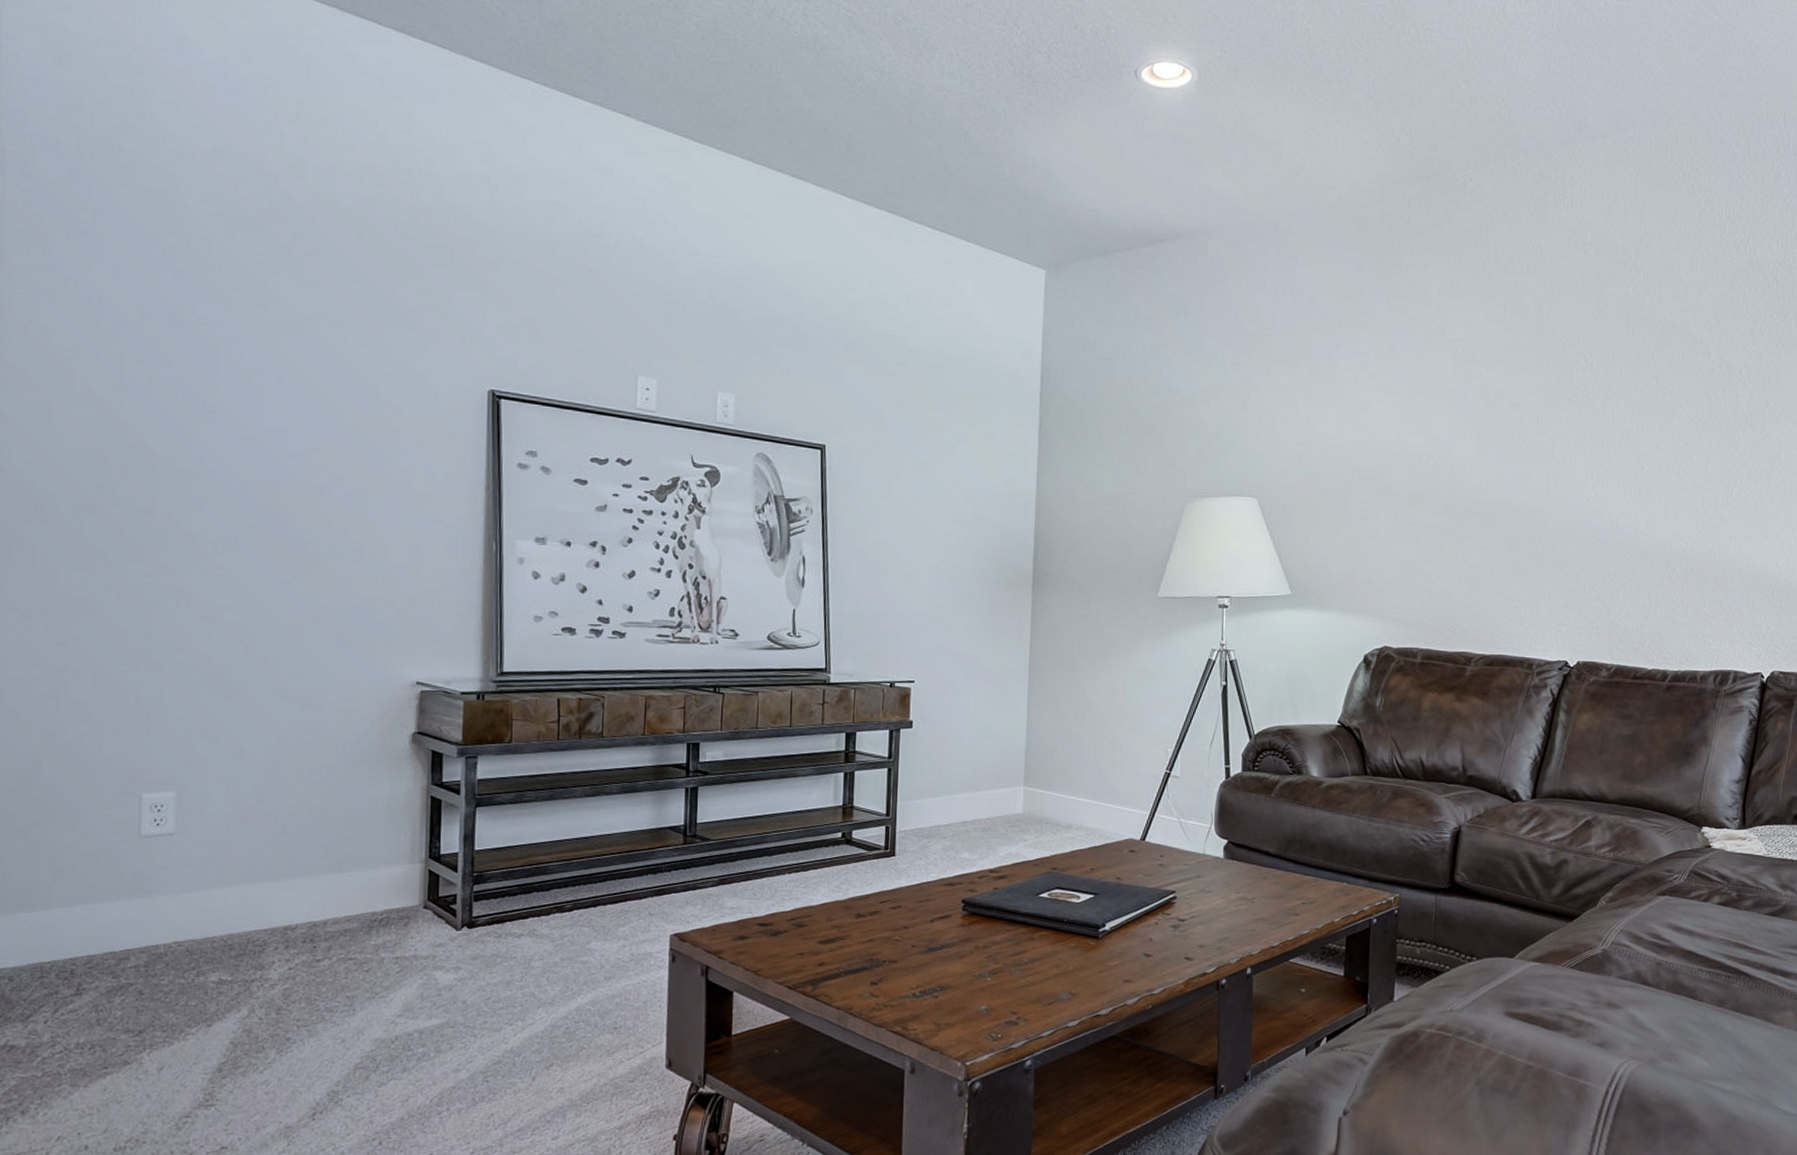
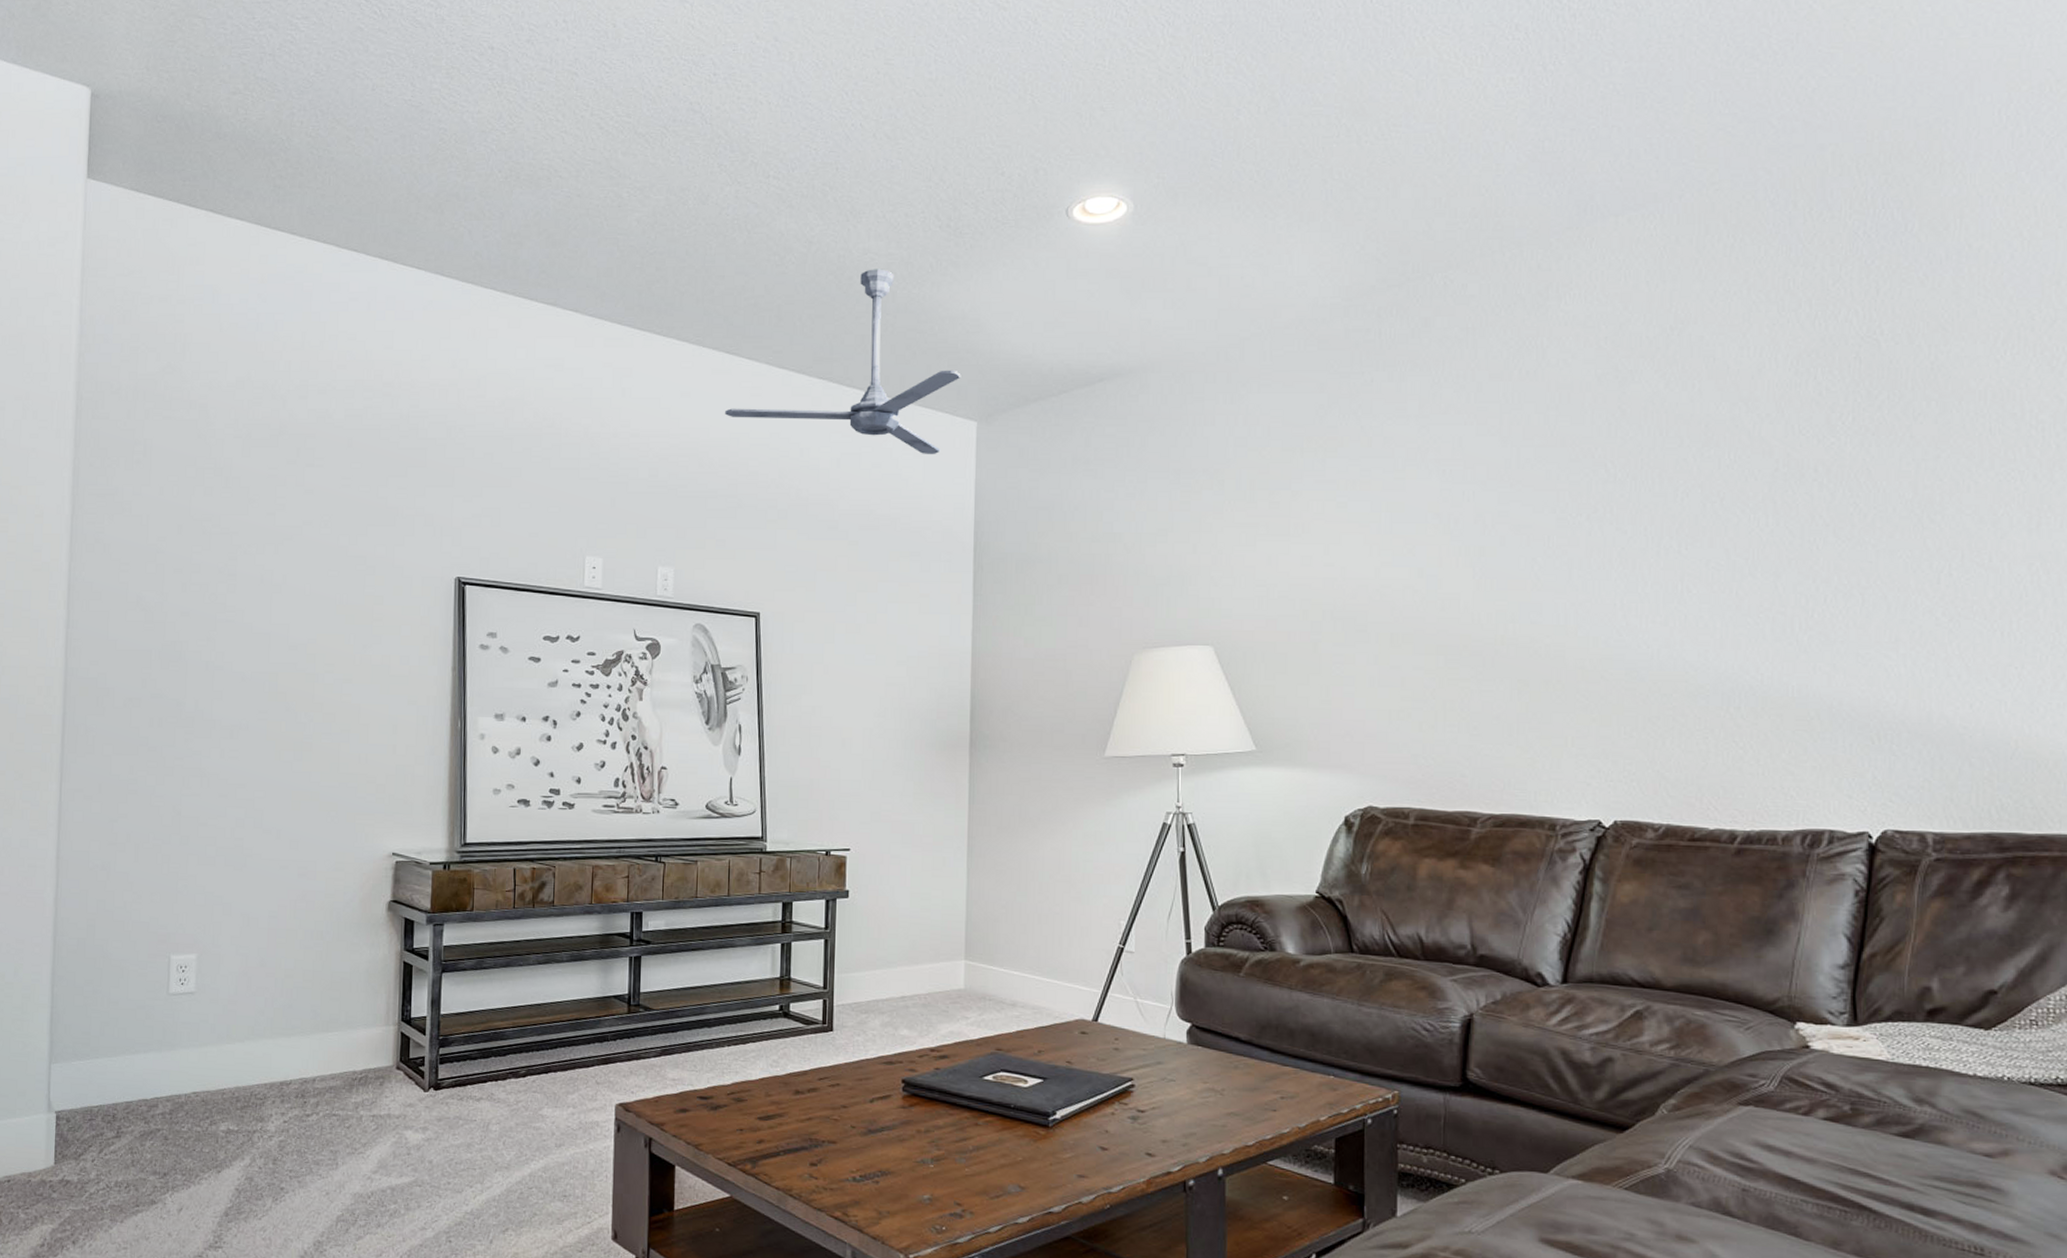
ceiling fan: none [791,106,1031,300] -> present [725,269,961,455]

